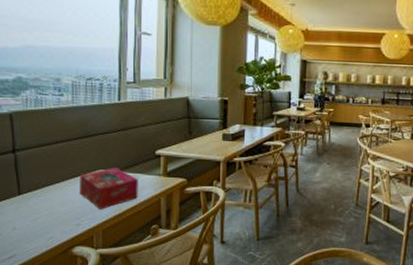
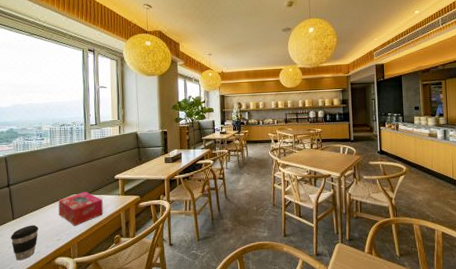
coffee cup: none [15,203,52,246] -> present [11,225,39,261]

